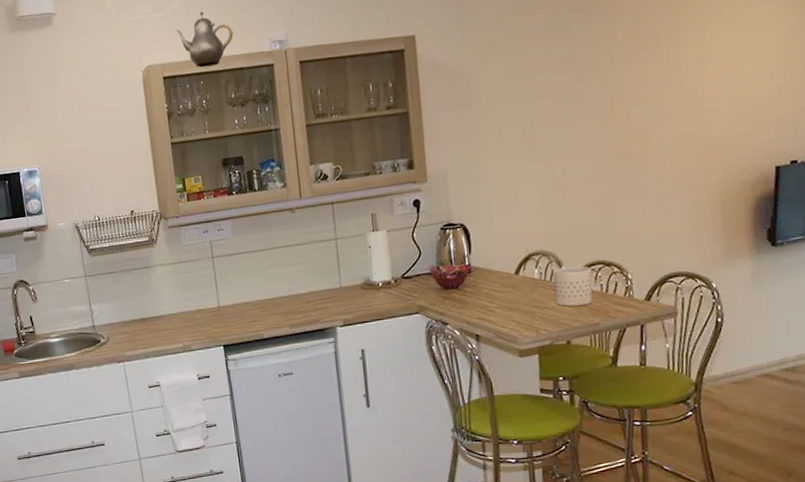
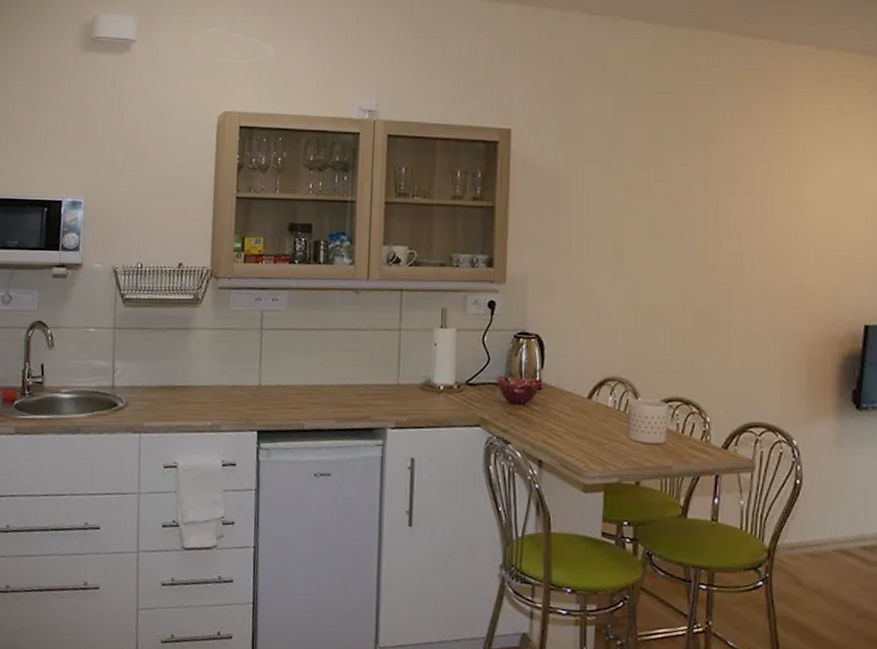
teapot: present [176,11,233,68] -> none [261,66,322,124]

